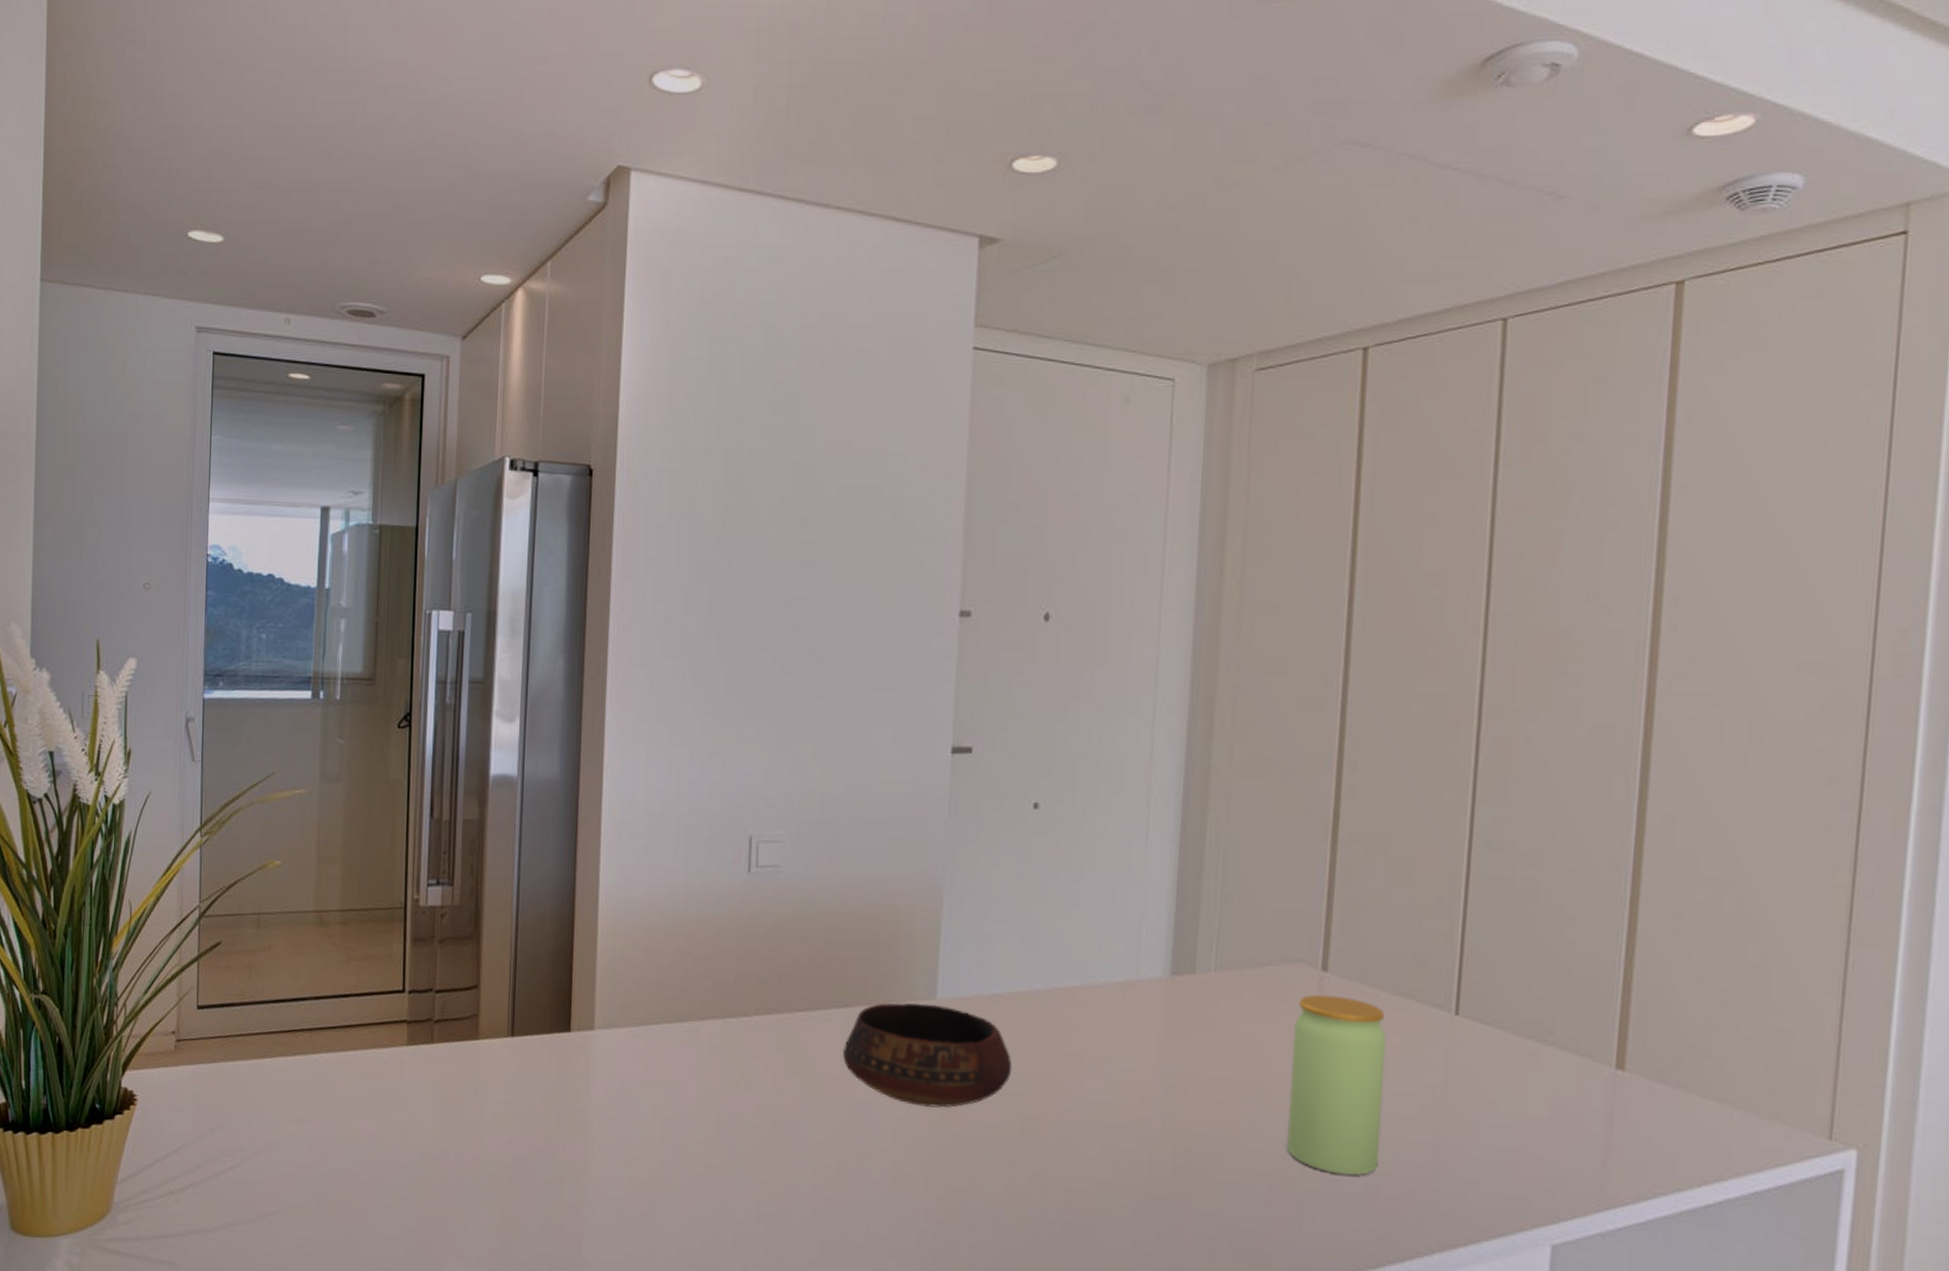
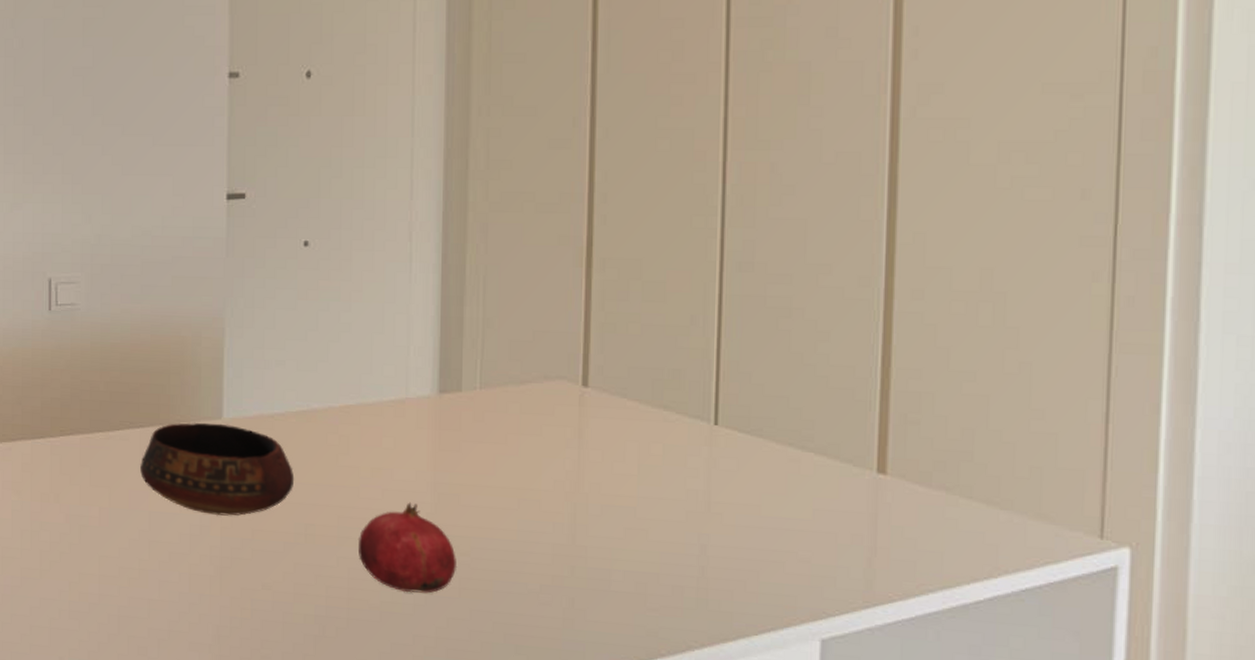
fruit: none [1077,1094,1183,1195] -> present [358,502,458,594]
jar: present [1286,994,1387,1176] -> none [555,408,649,575]

